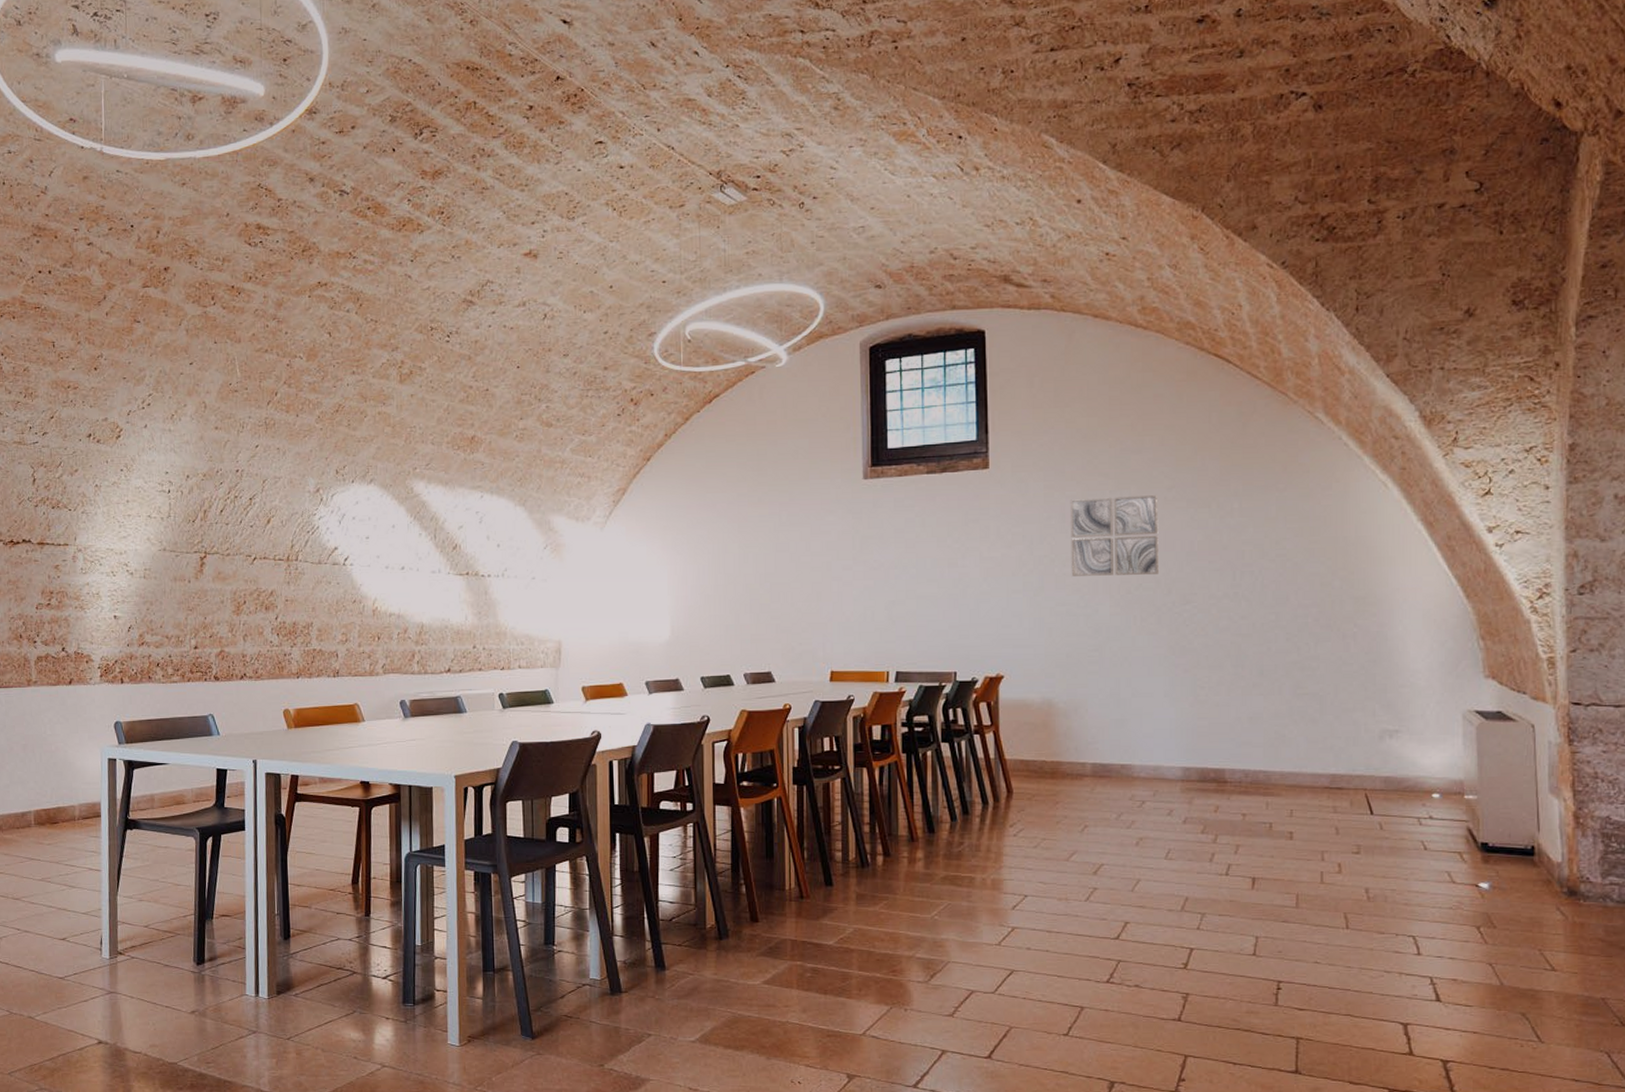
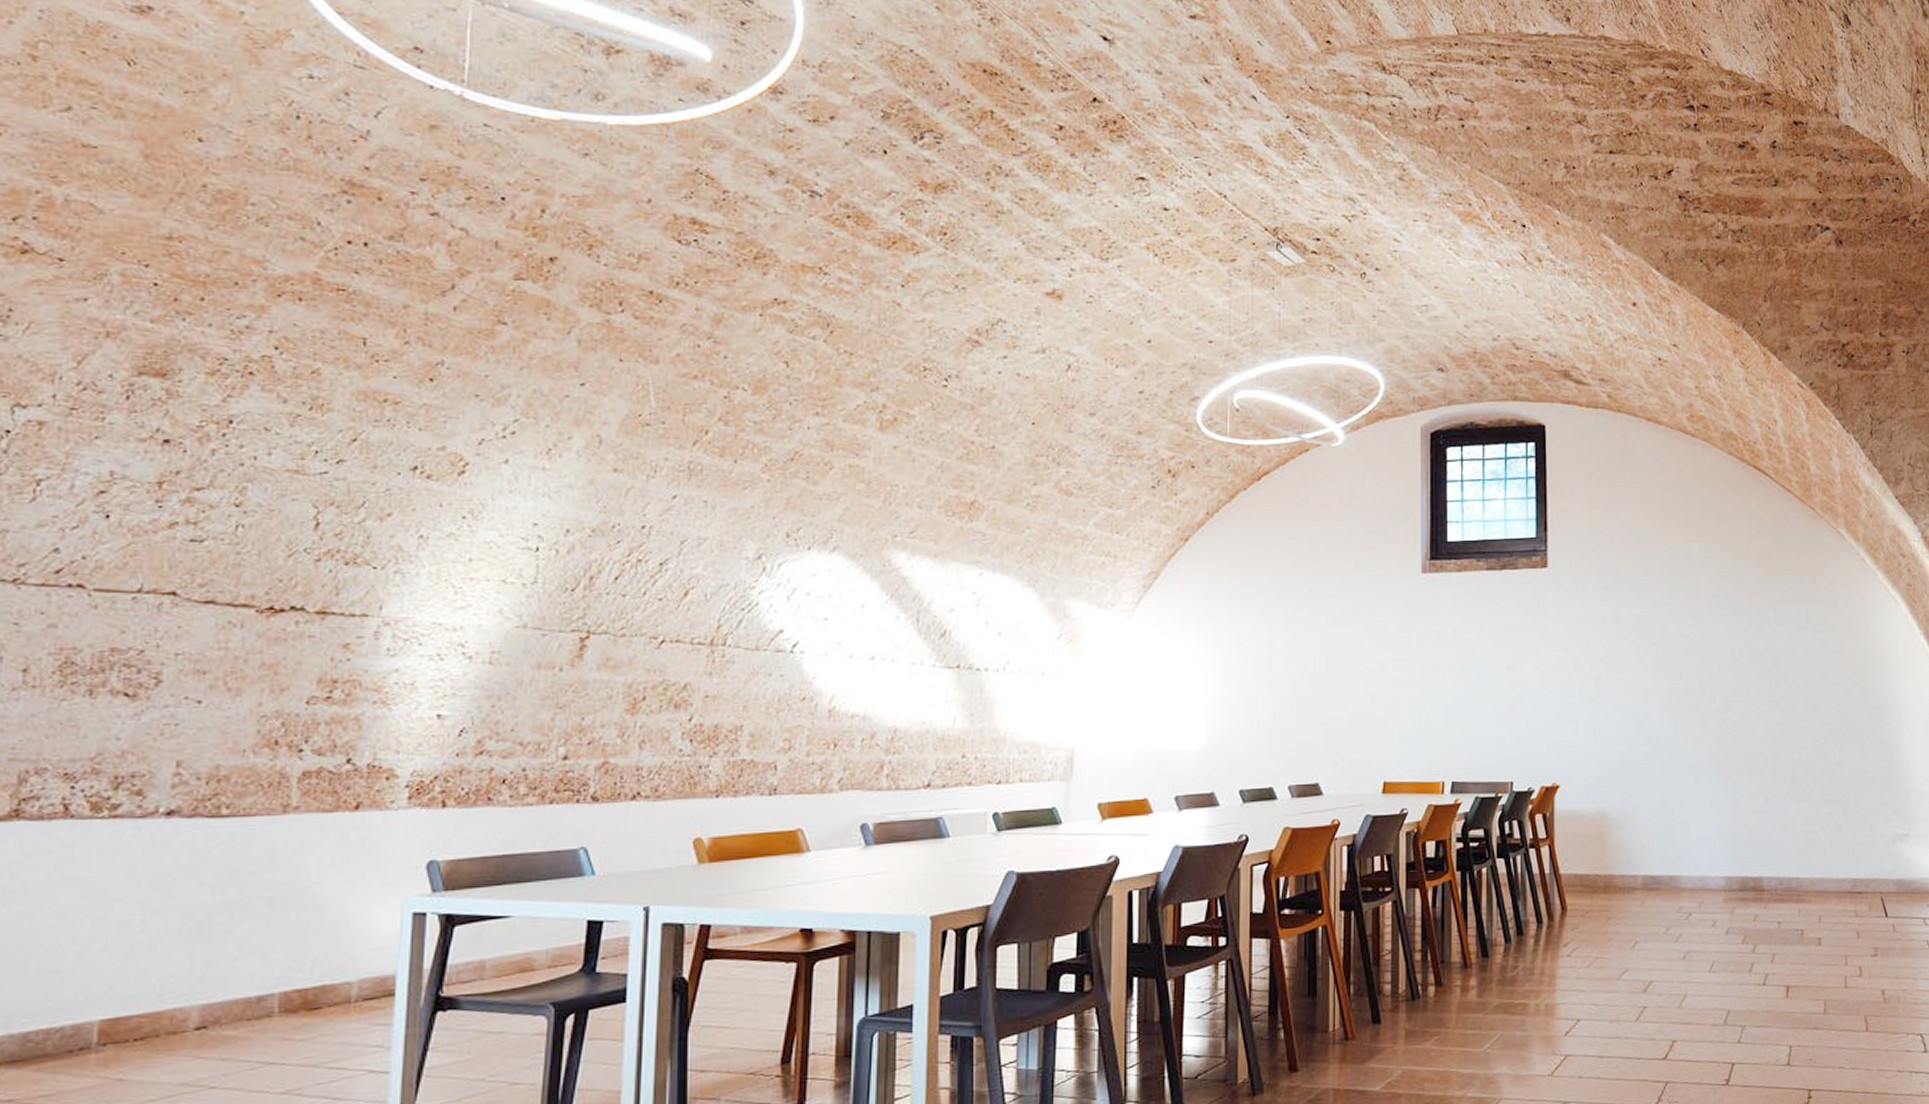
wall art: present [1069,495,1159,576] -> none [1623,602,1704,682]

